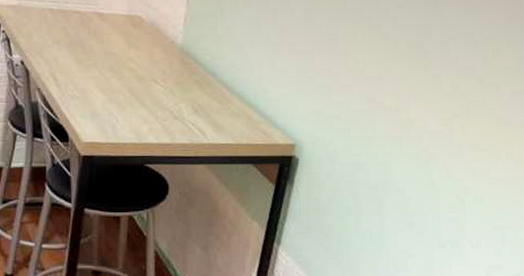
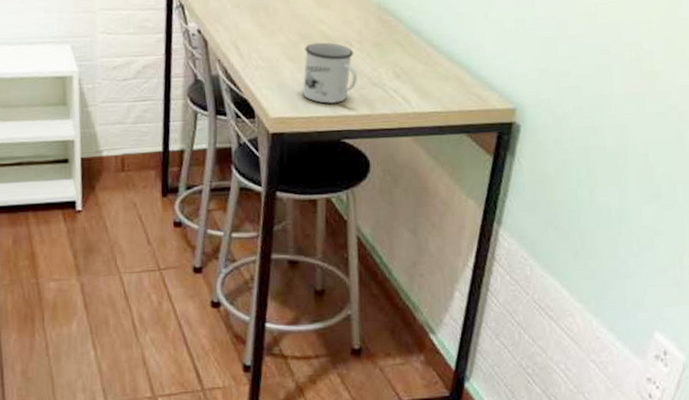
mug: none [112,78,161,132] -> present [302,42,358,104]

